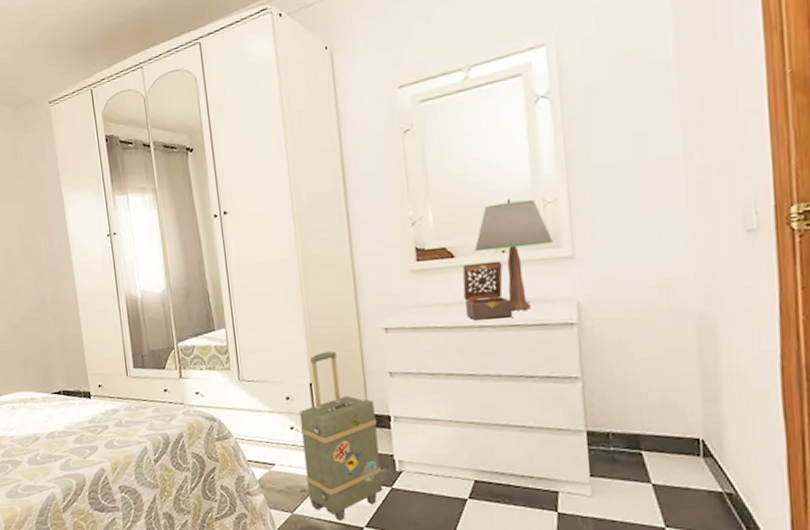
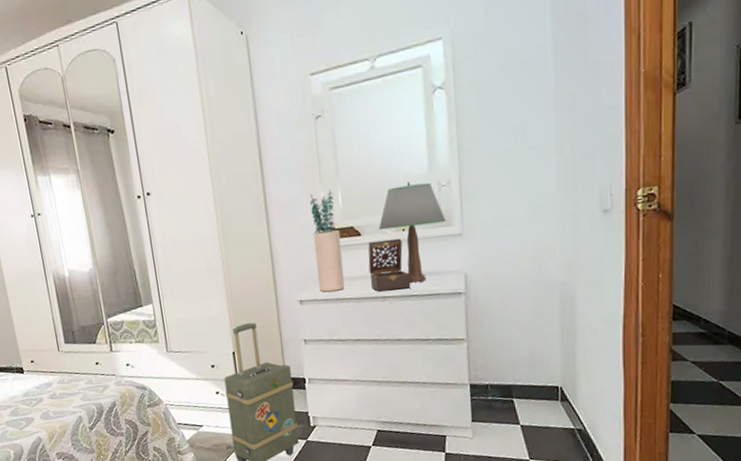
vase: none [397,207,437,320] -> present [310,189,345,293]

